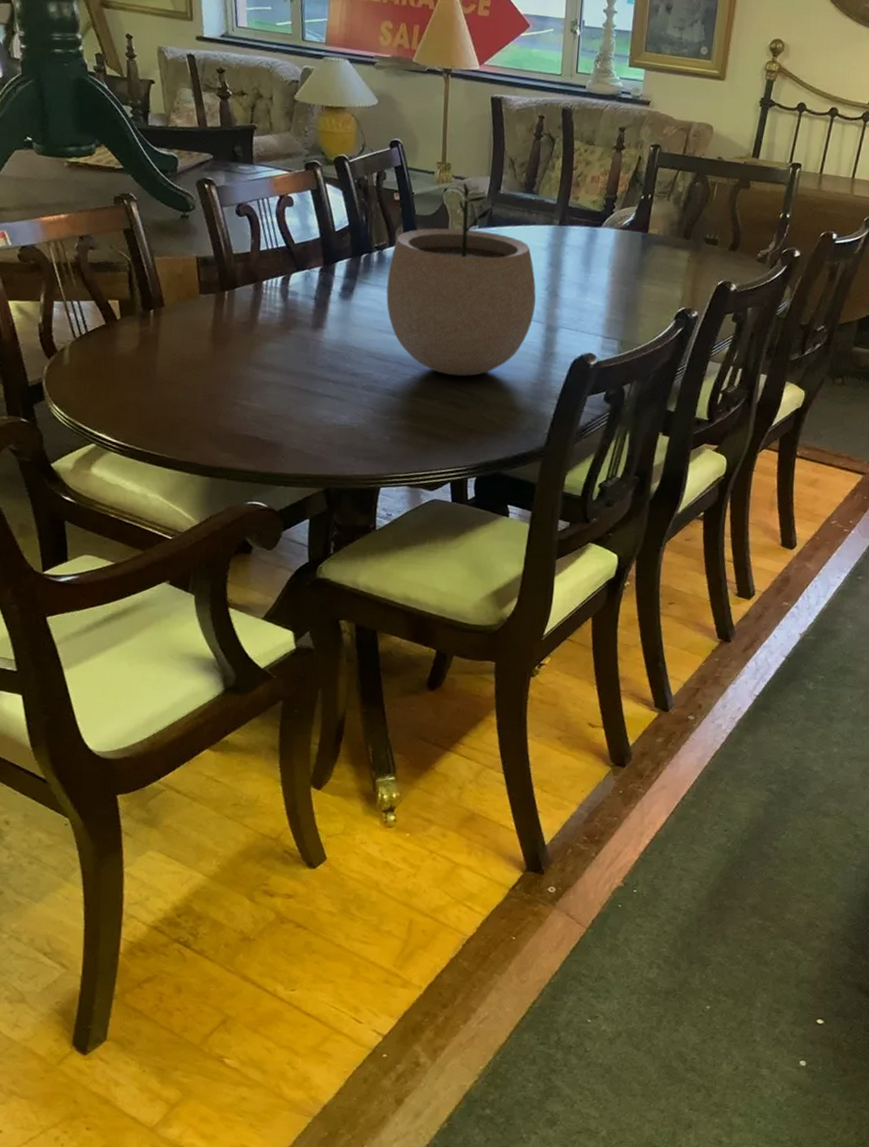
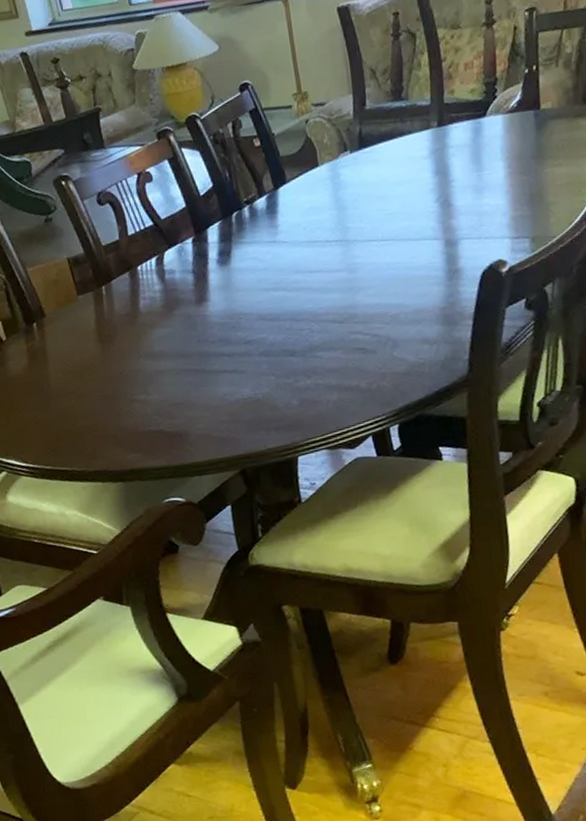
plant pot: present [386,182,536,377] -> none [263,107,429,320]

